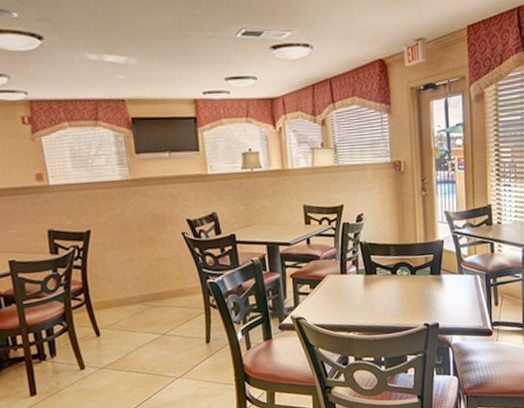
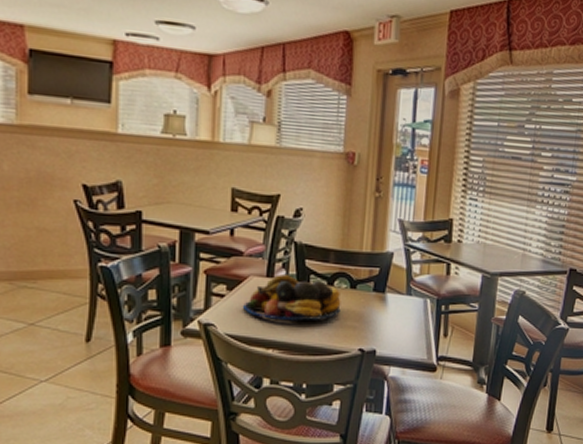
fruit bowl: none [325,270,405,309] -> present [243,275,341,321]

